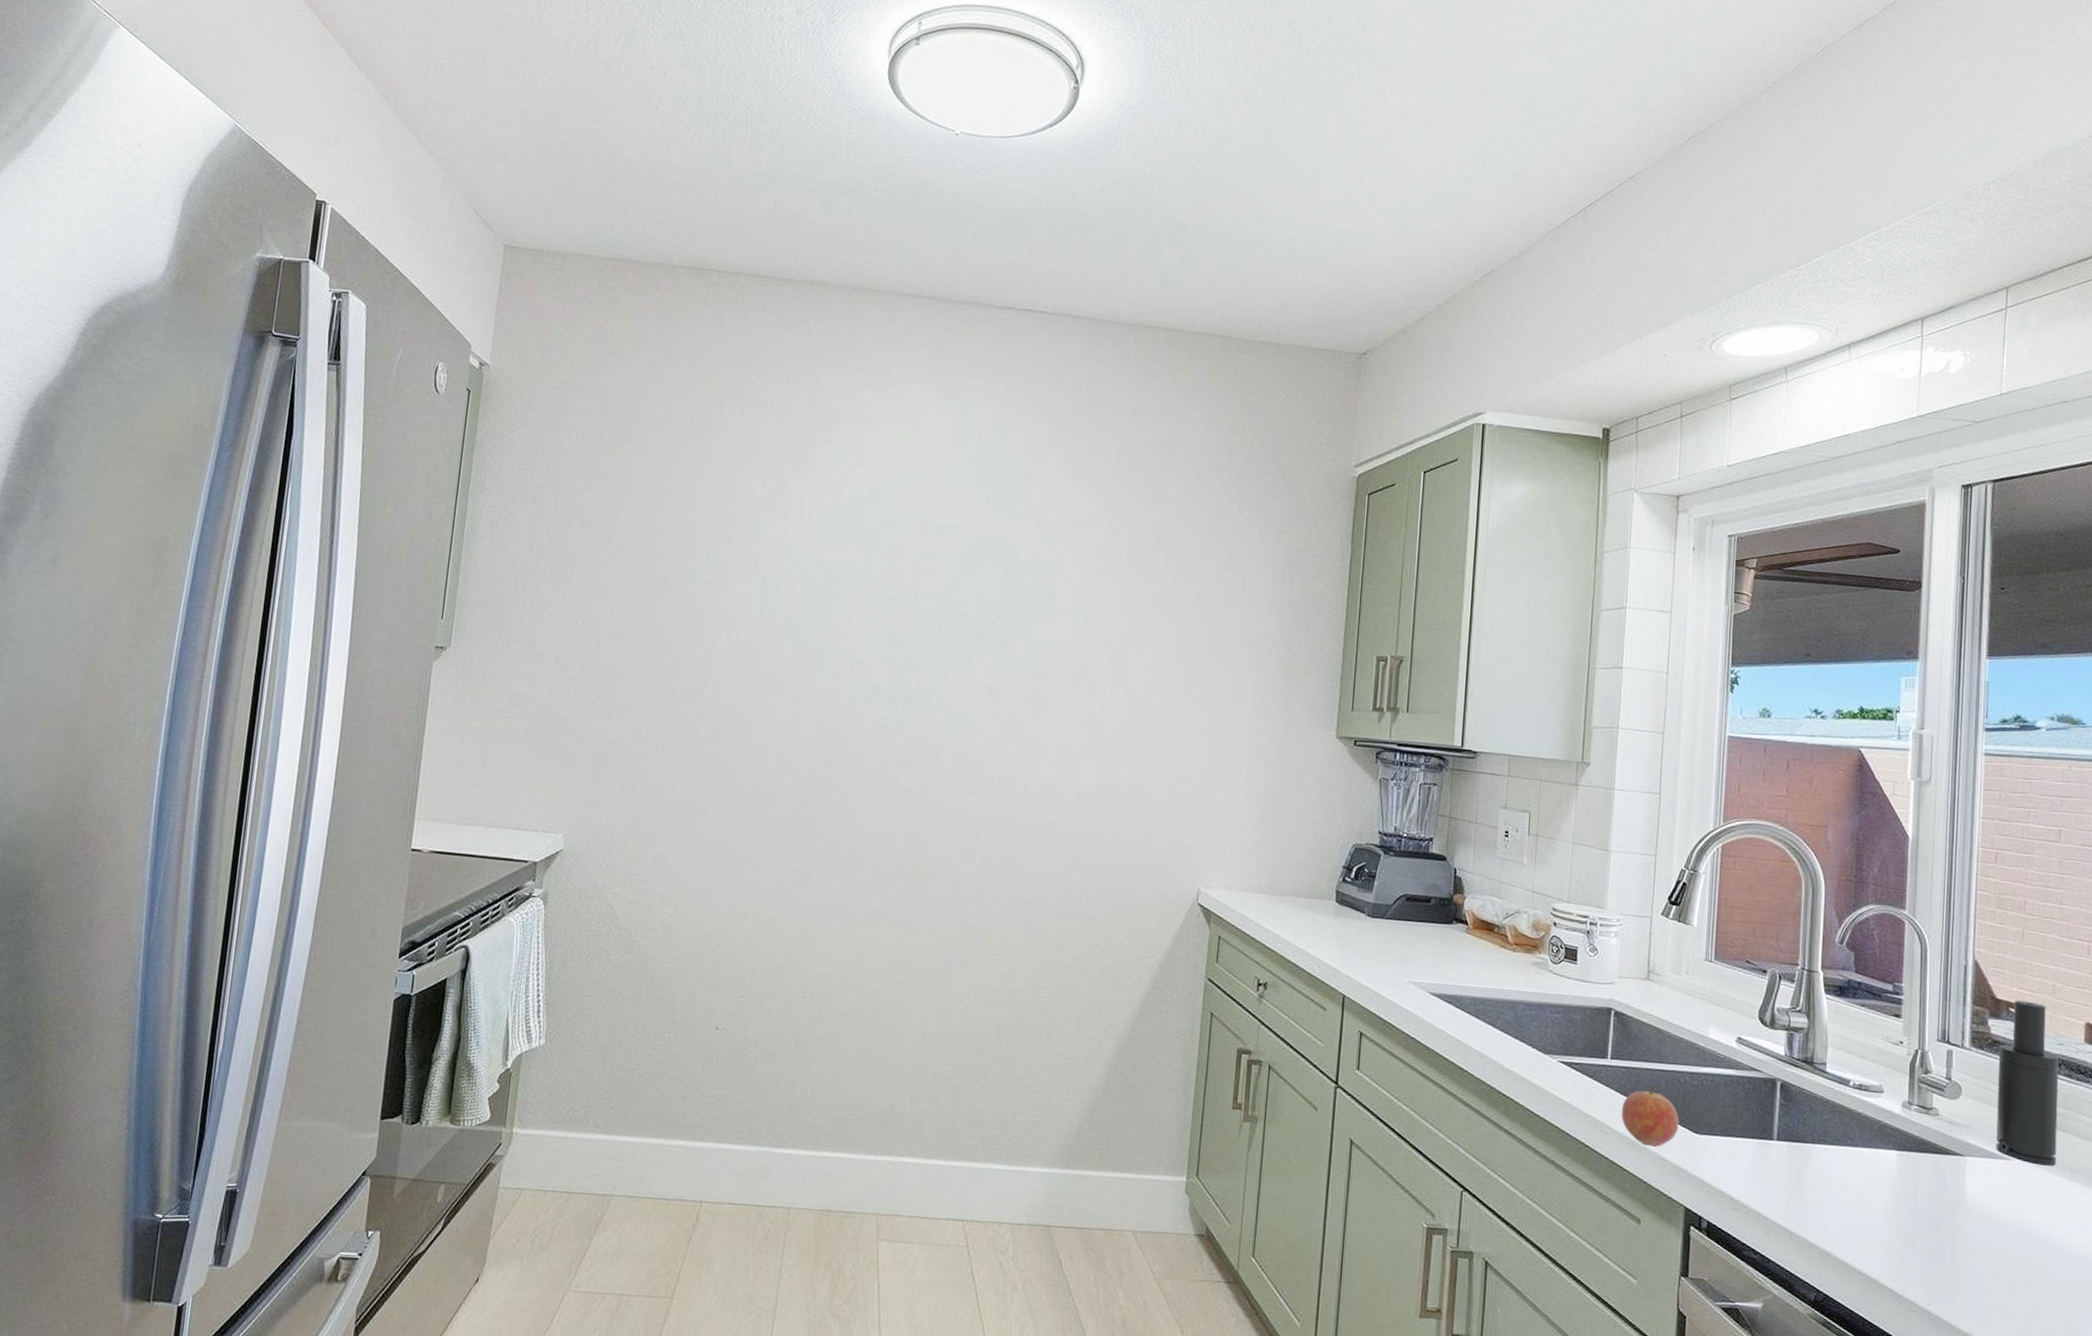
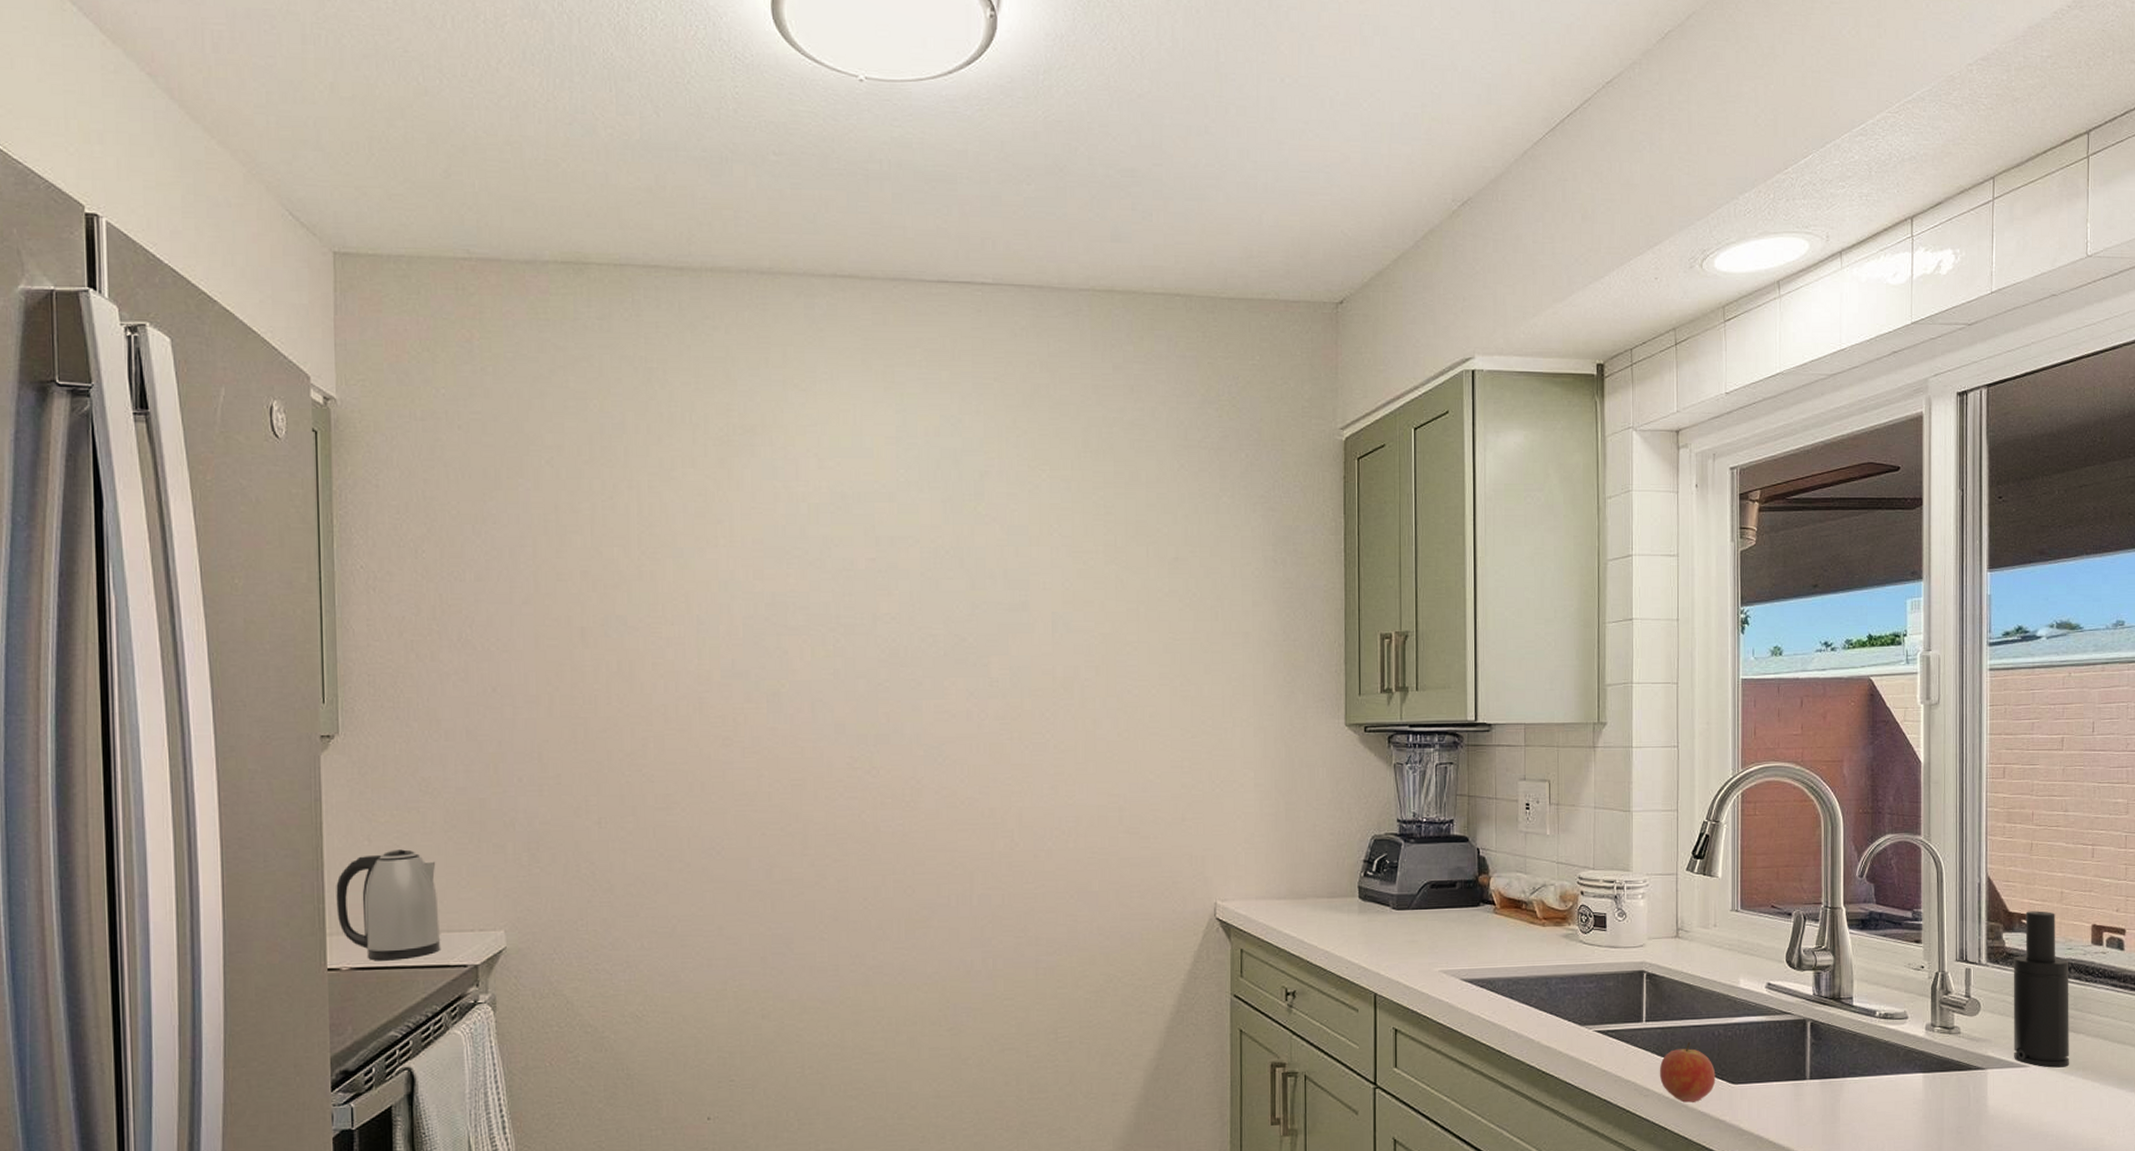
kettle: none [426,751,515,850] -> present [336,849,441,961]

